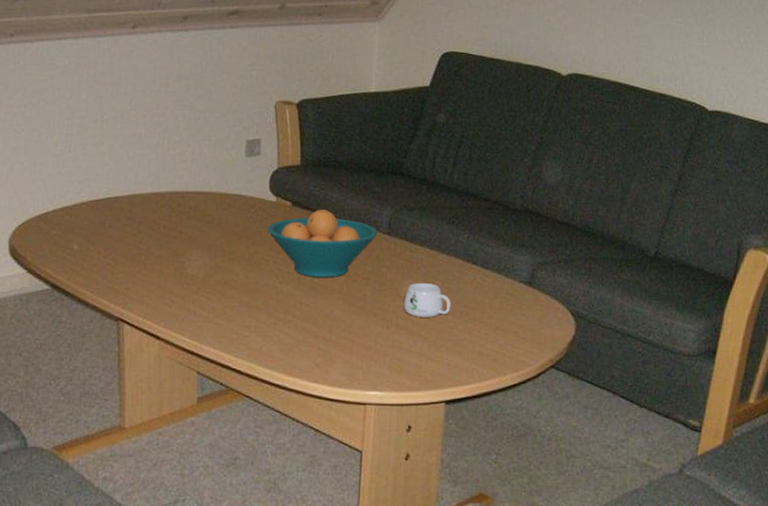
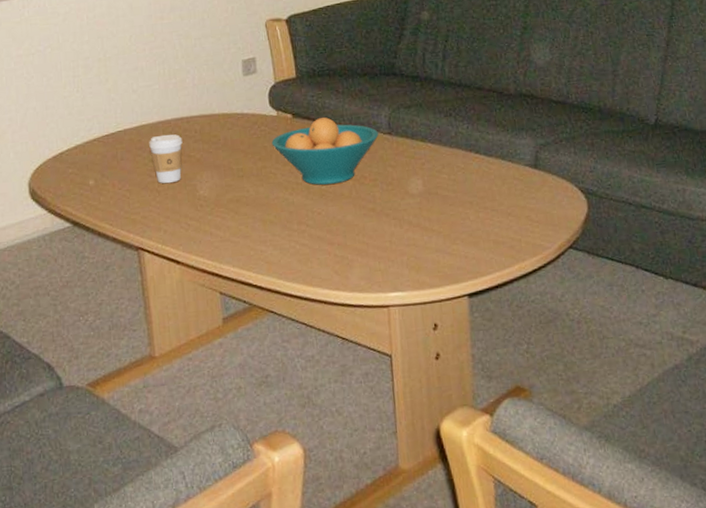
coffee cup: none [140,207,175,258] -> present [149,134,183,184]
mug: present [403,283,451,317] -> none [412,177,461,213]

